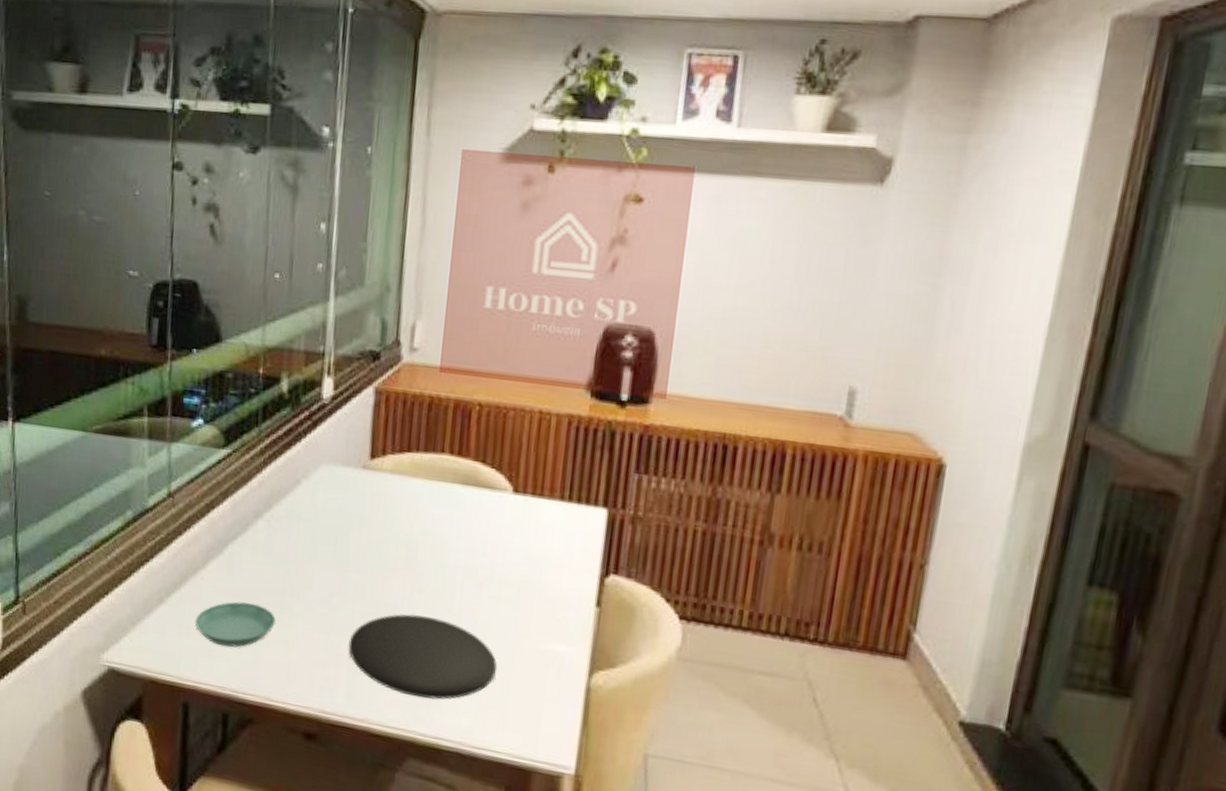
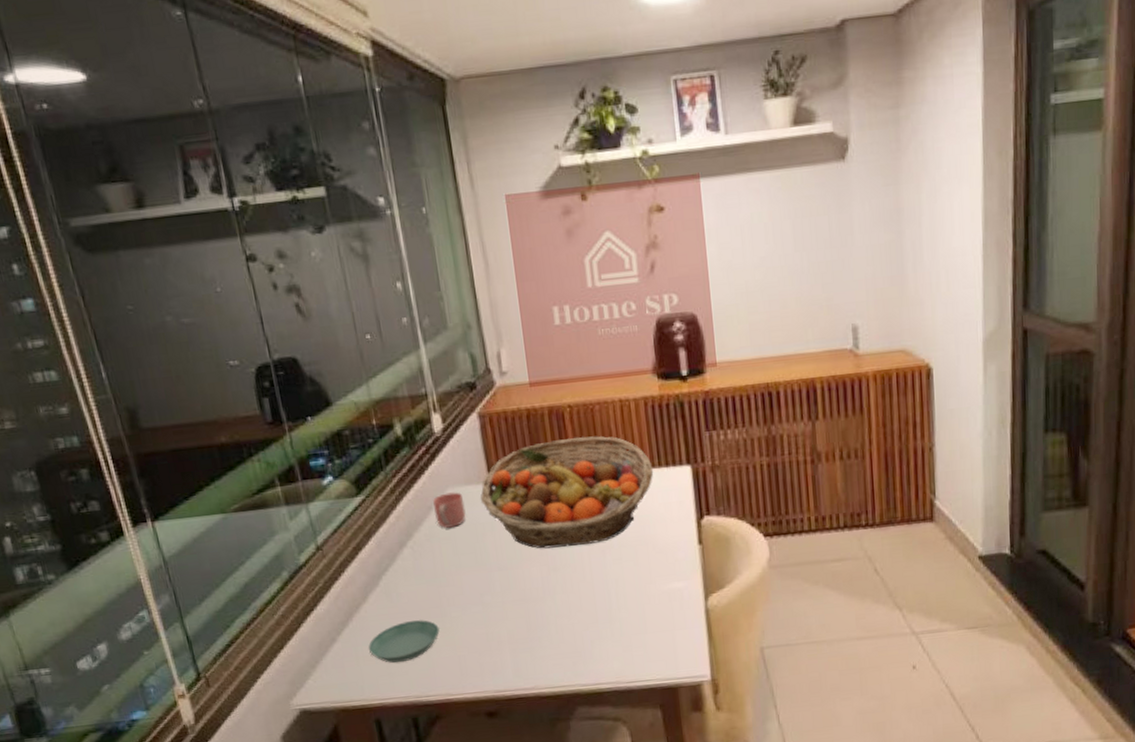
mug: none [301,469,337,510] -> present [433,492,466,528]
plate: present [348,614,498,700] -> none [506,588,633,658]
fruit basket: none [355,438,561,572] -> present [480,436,654,549]

